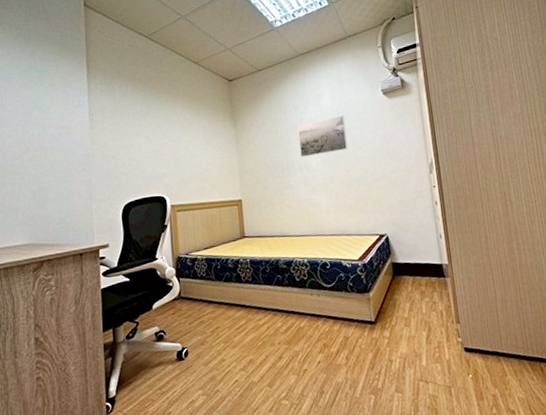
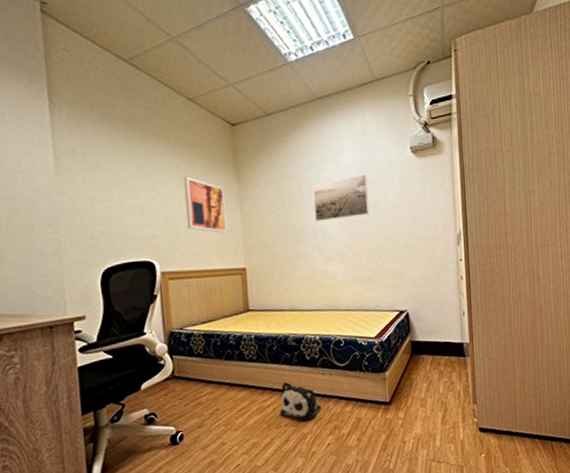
wall art: none [189,124,226,170] -> present [183,176,227,233]
plush toy: none [273,302,312,339] -> present [279,382,322,421]

